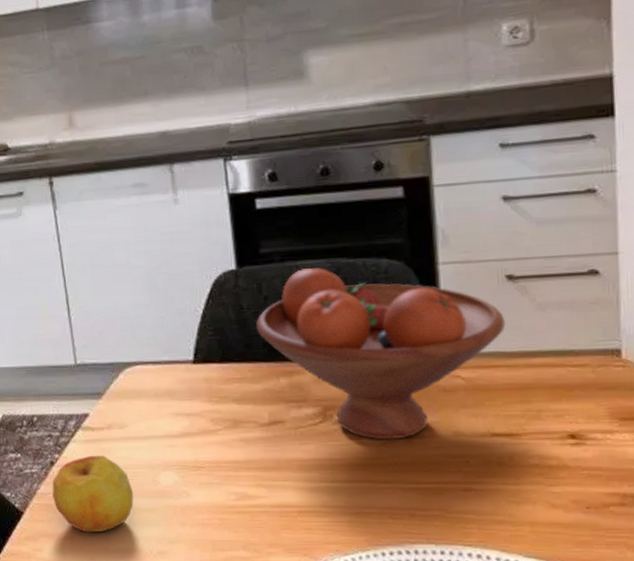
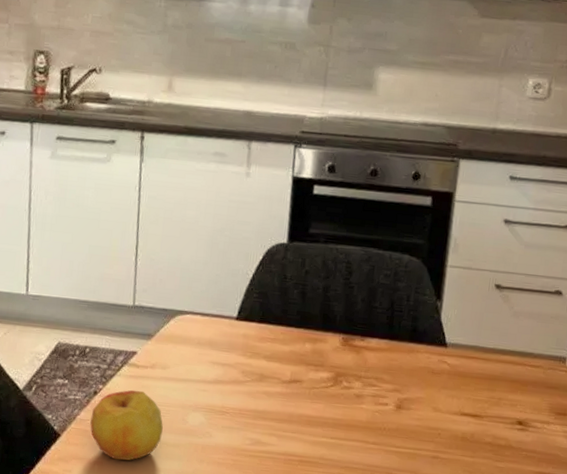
fruit bowl: present [256,268,506,440] -> none [294,252,489,409]

